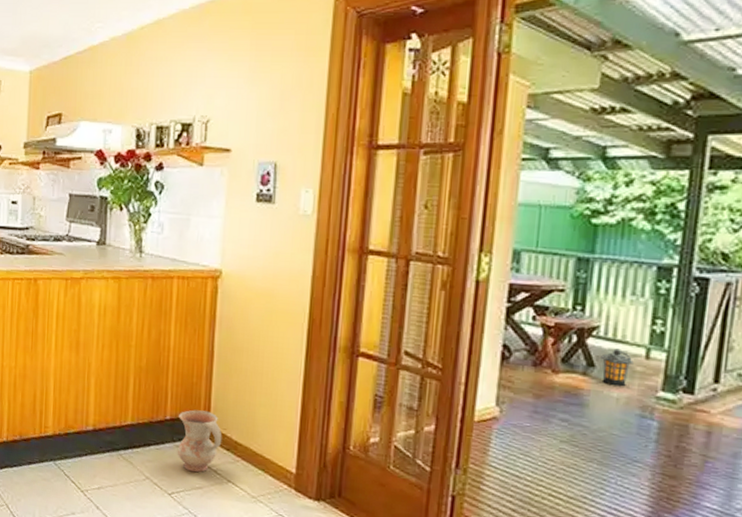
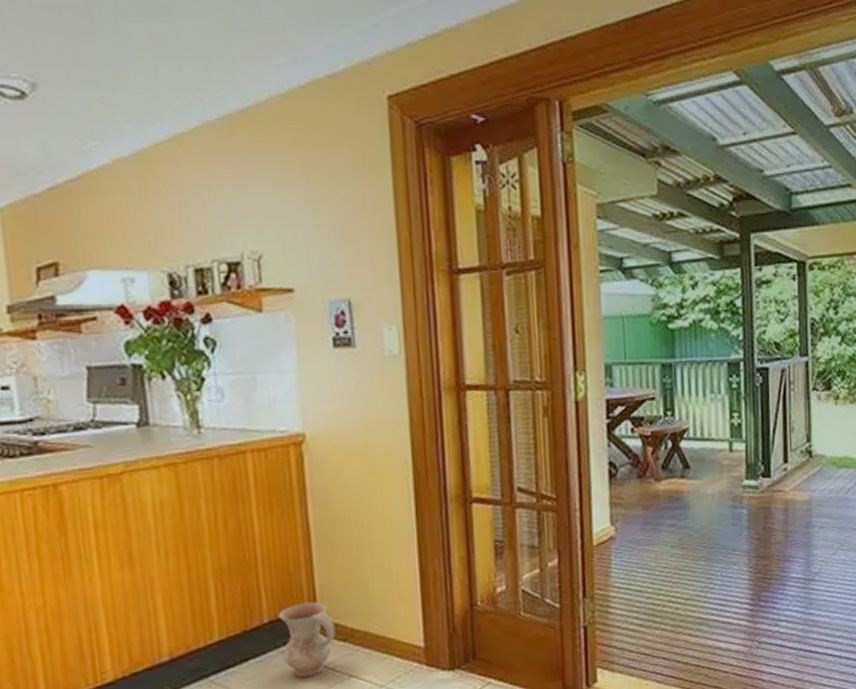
lantern: present [600,348,633,386] -> none [693,447,721,483]

